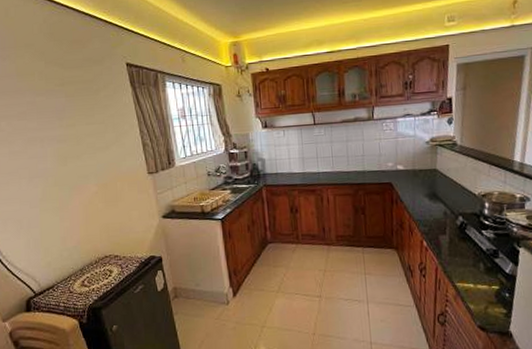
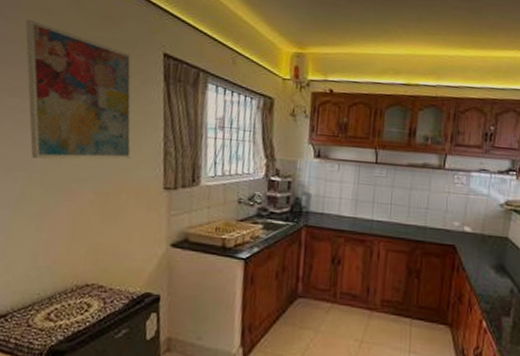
wall art: none [15,55,118,167] -> present [25,19,132,160]

